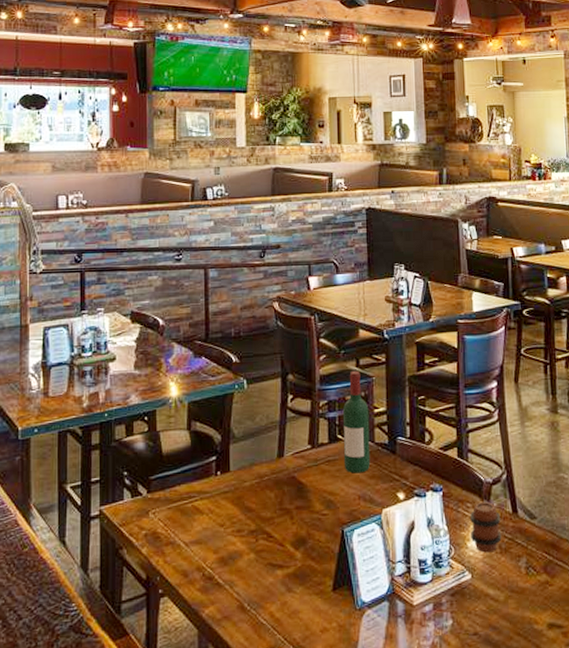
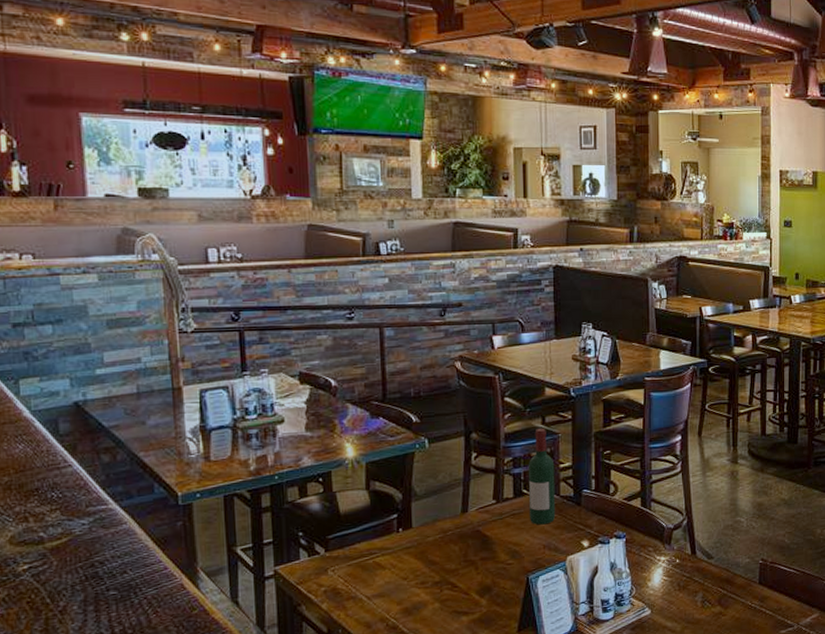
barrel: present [470,501,502,553] -> none [651,545,681,591]

